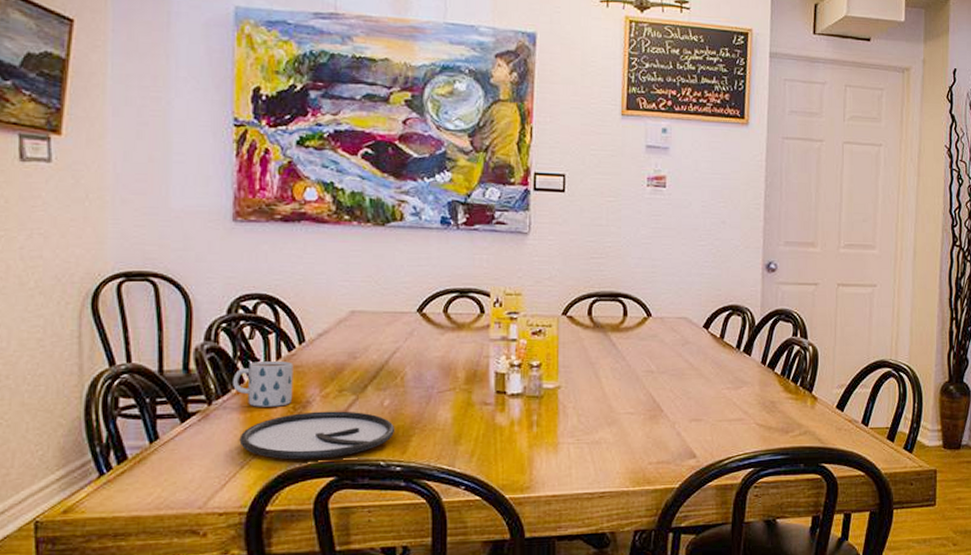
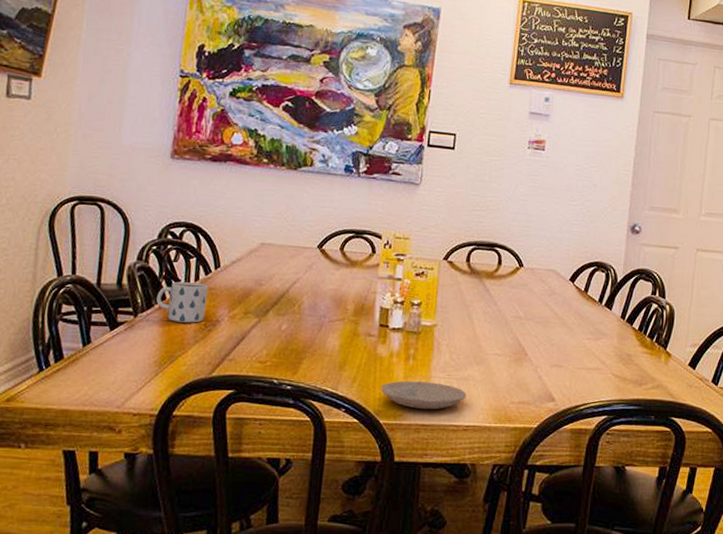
plate: present [239,411,396,460] -> none [156,330,290,373]
plate: none [504,449,600,480] -> present [381,381,467,410]

